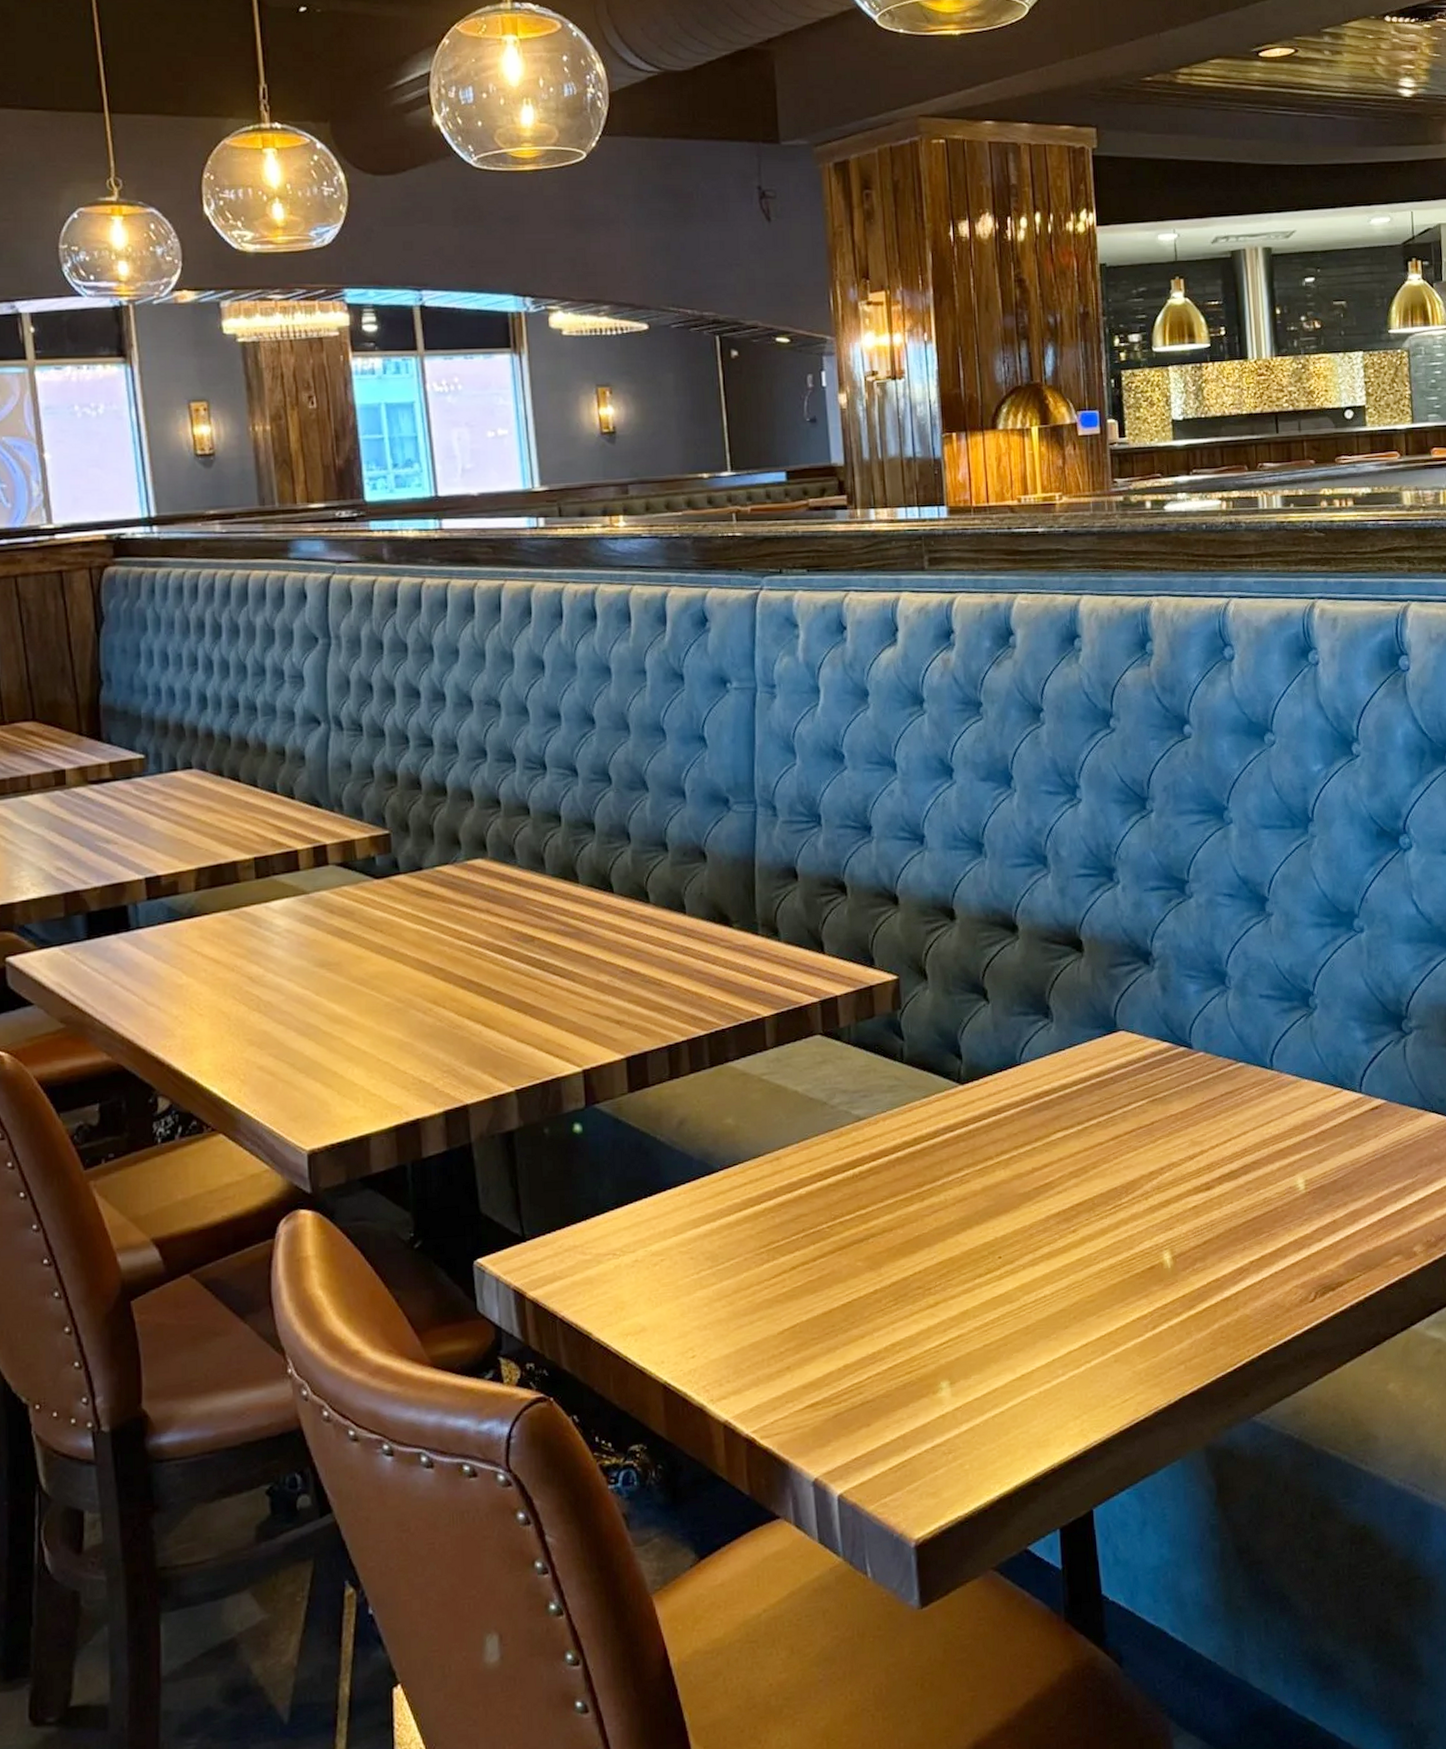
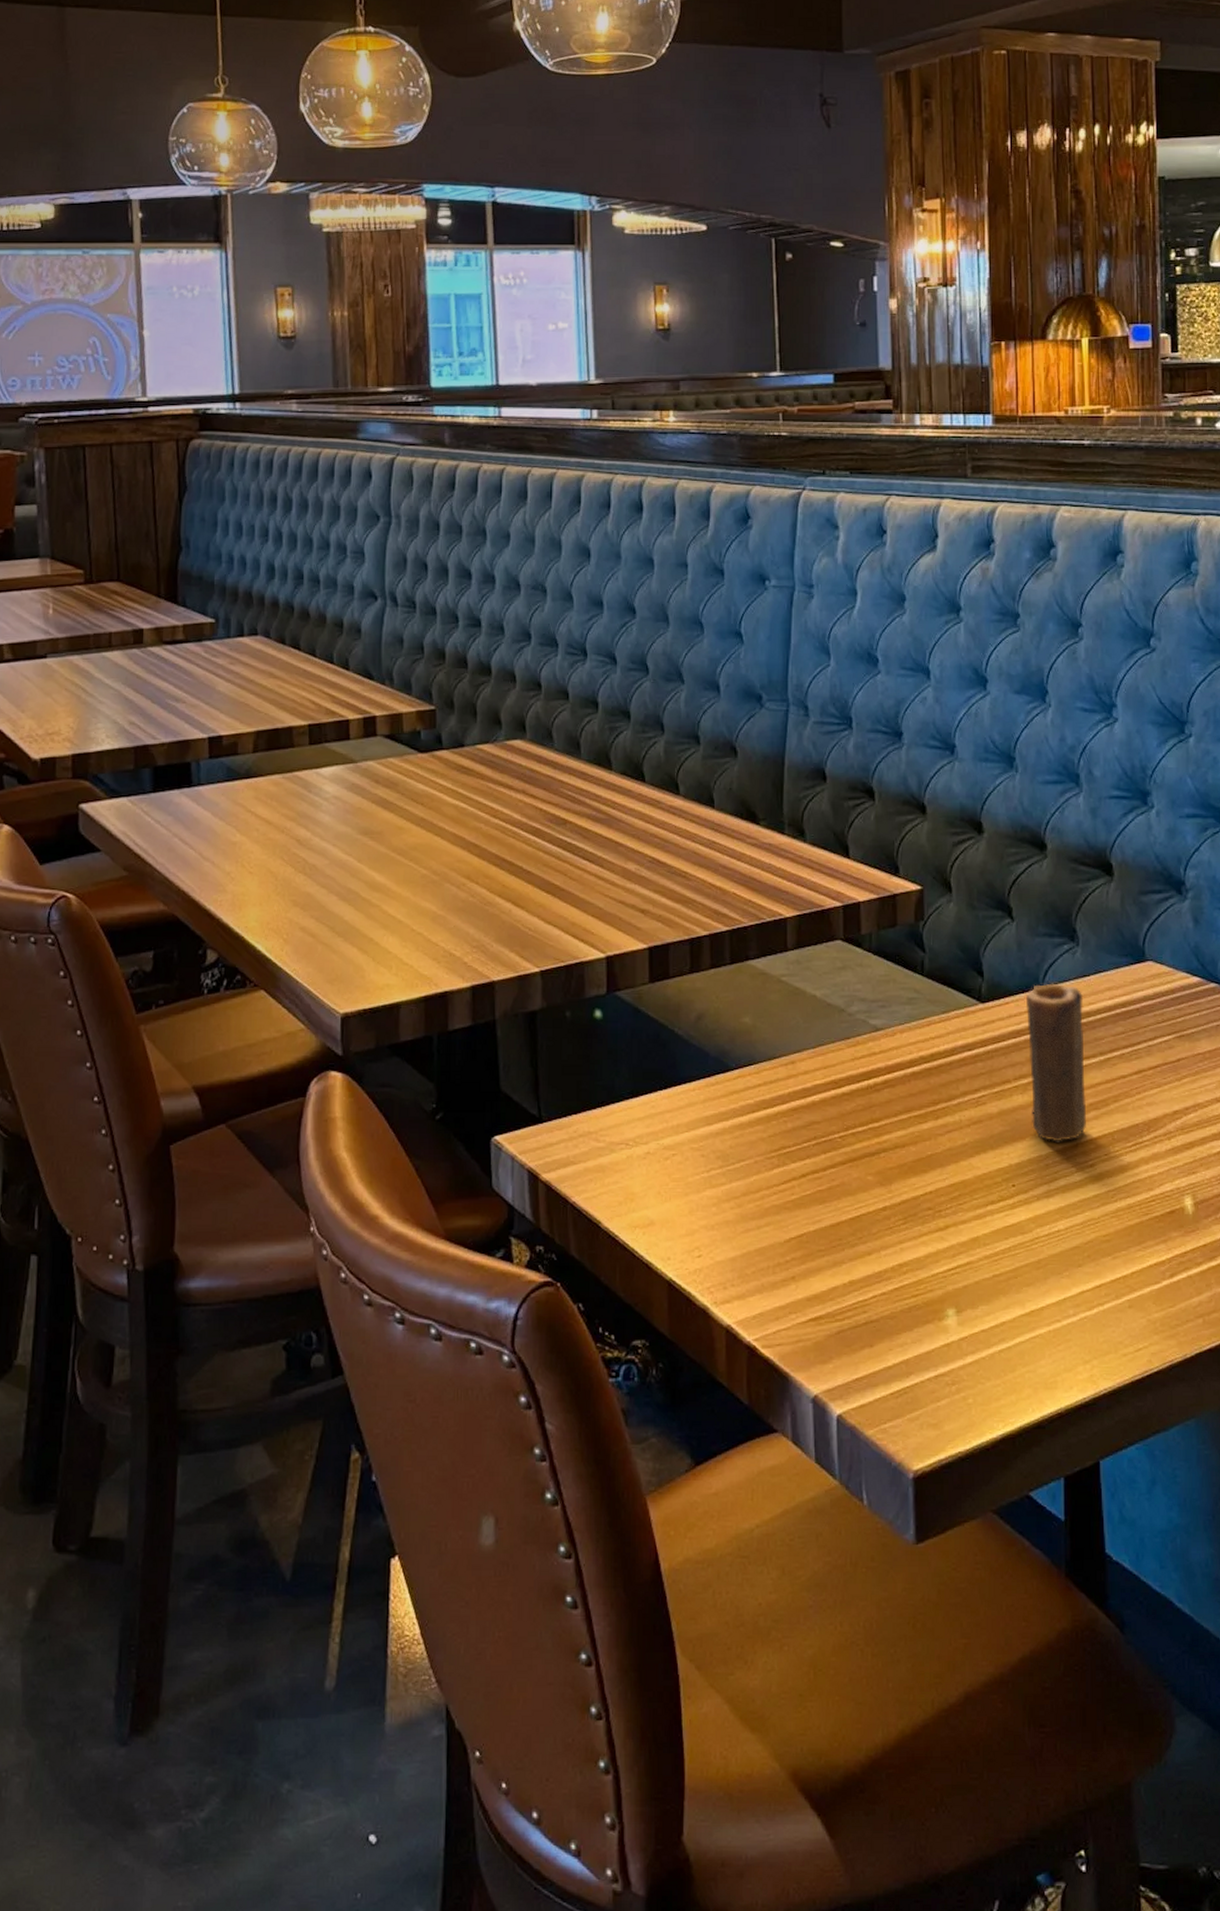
candle: none [1004,1059,1067,1212] -> present [1026,983,1086,1142]

